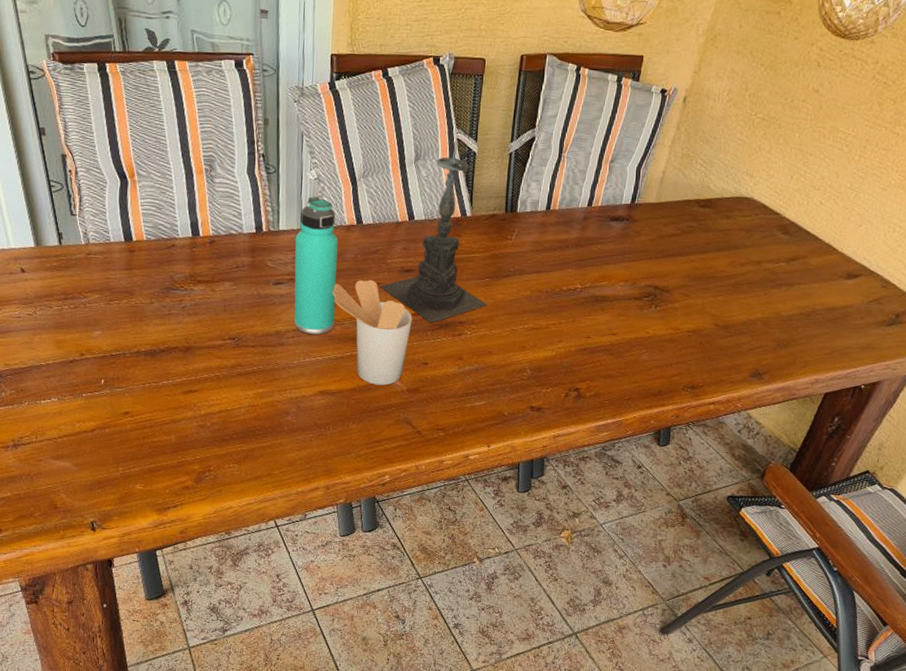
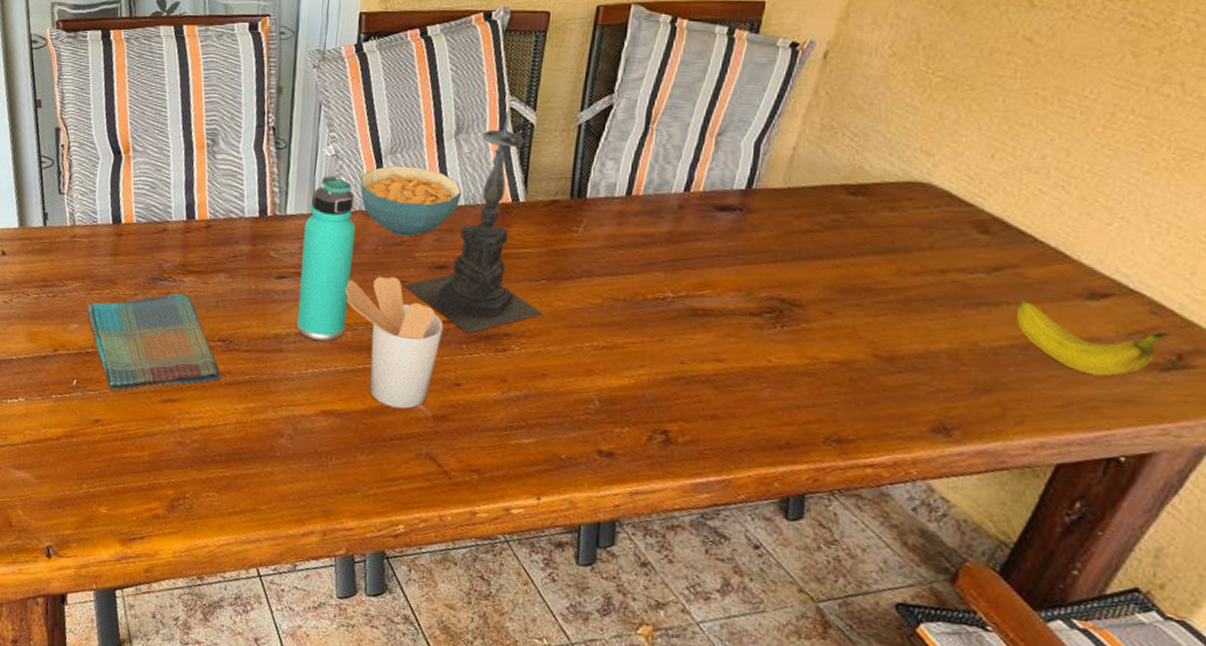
dish towel: none [108,300,233,388] -> present [87,293,222,392]
cereal bowl: none [340,187,422,247] -> present [360,165,462,237]
fruit: none [804,281,893,331] -> present [1017,301,1171,376]

